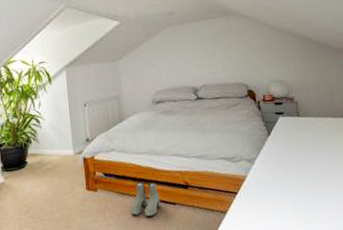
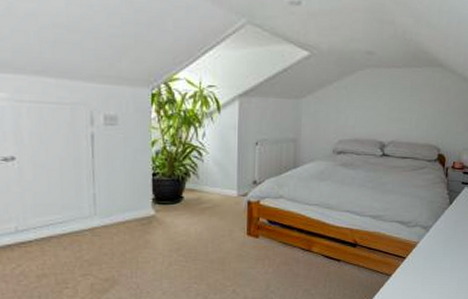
boots: present [131,181,161,217] -> none [292,234,326,271]

